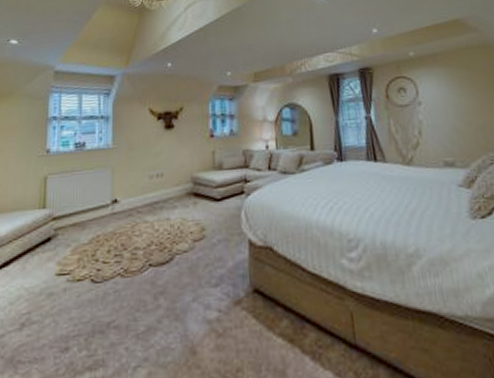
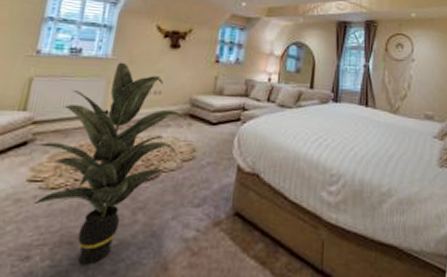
indoor plant: none [59,149,191,353] -> present [32,62,186,265]

